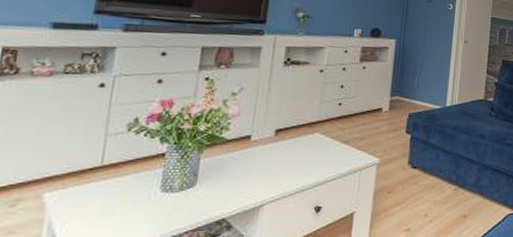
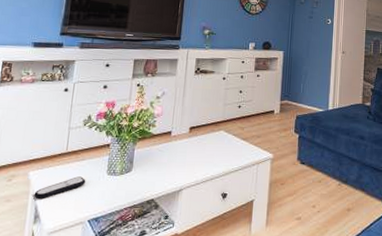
remote control: none [50,196,130,229] -> present [34,176,86,200]

